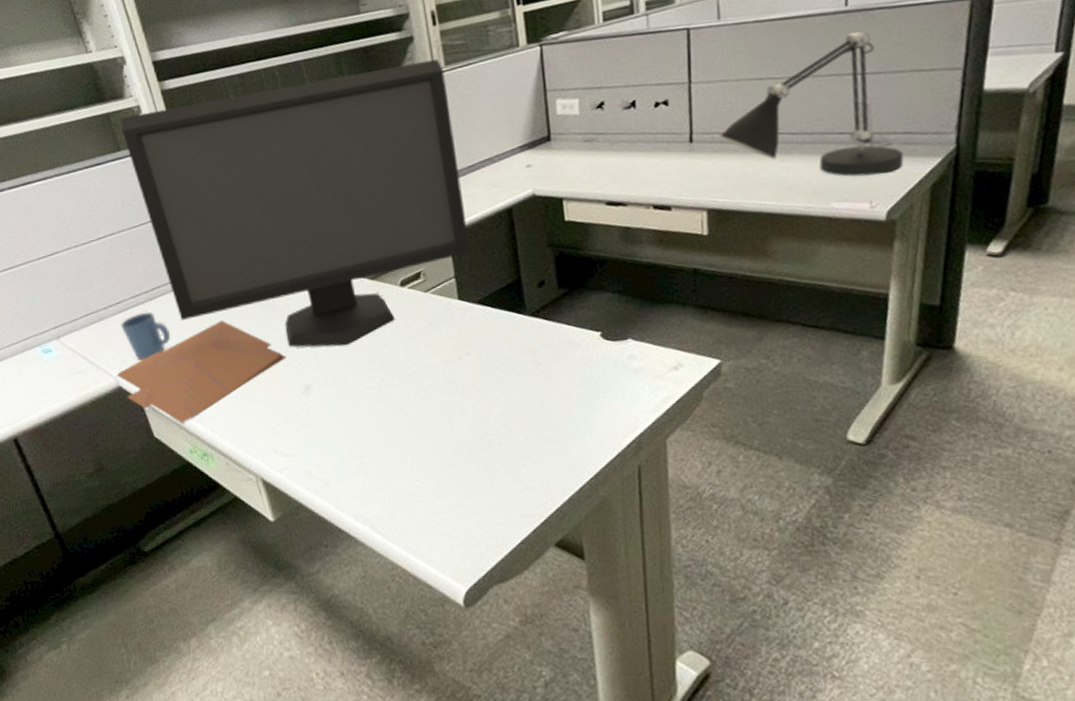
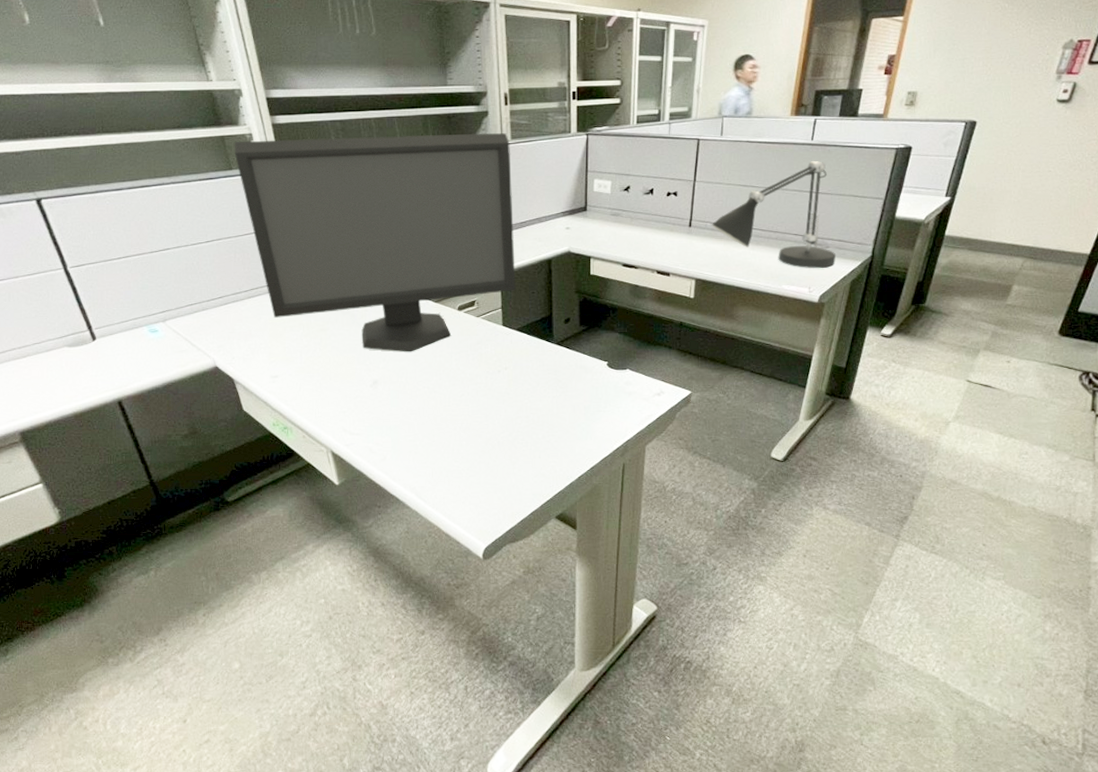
papers: present [116,320,287,424] -> none [214,321,361,402]
mug: present [121,311,171,360] -> none [221,307,264,347]

